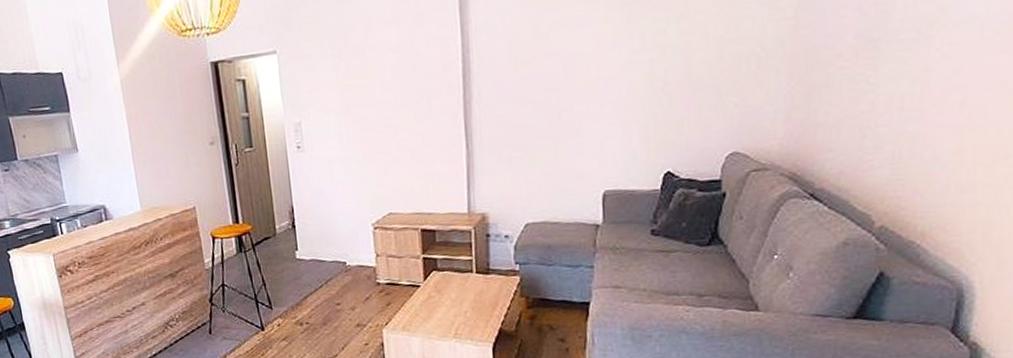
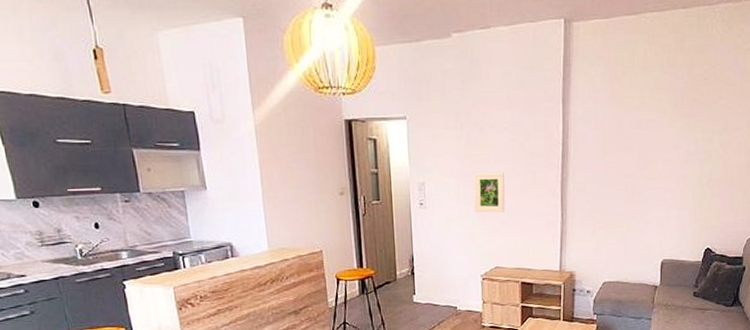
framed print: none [356,102,397,151] -> present [473,173,505,213]

